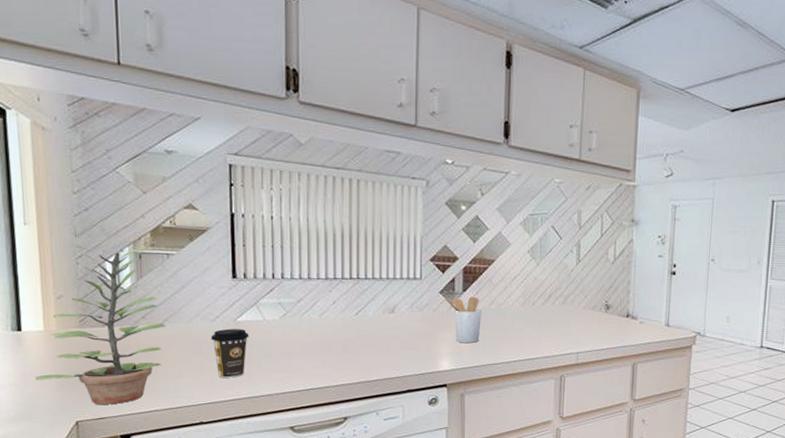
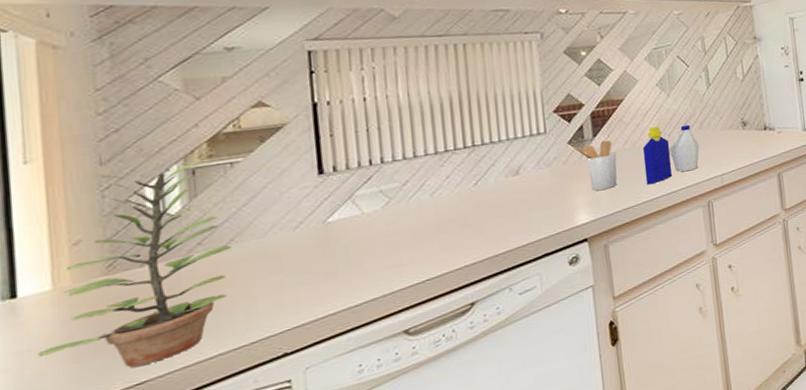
coffee cup: present [210,329,249,378] -> none [293,229,344,293]
bottle: none [506,293,560,348] -> present [642,124,700,185]

